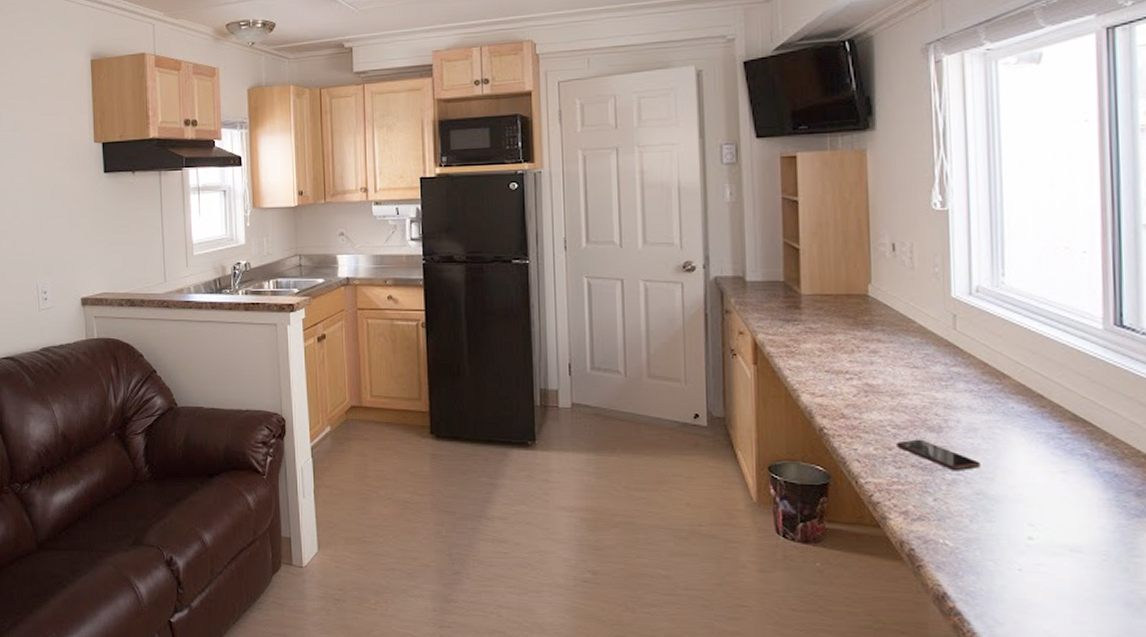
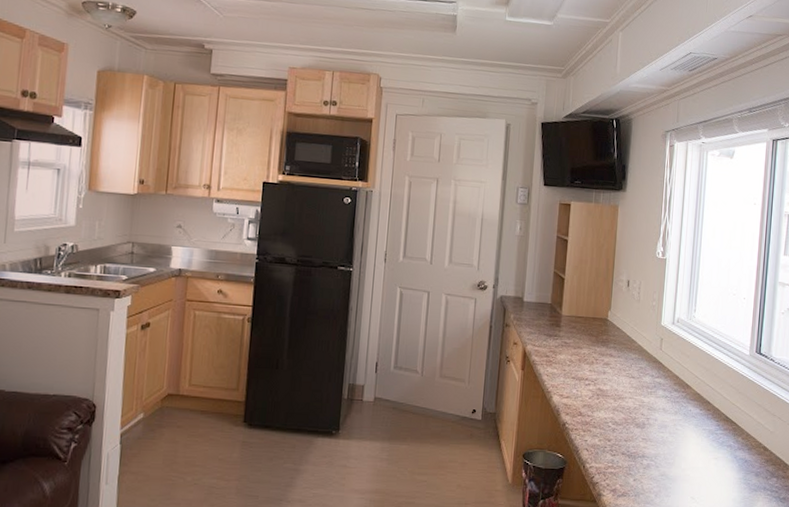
phone: present [897,439,980,471] -> none [614,433,666,458]

